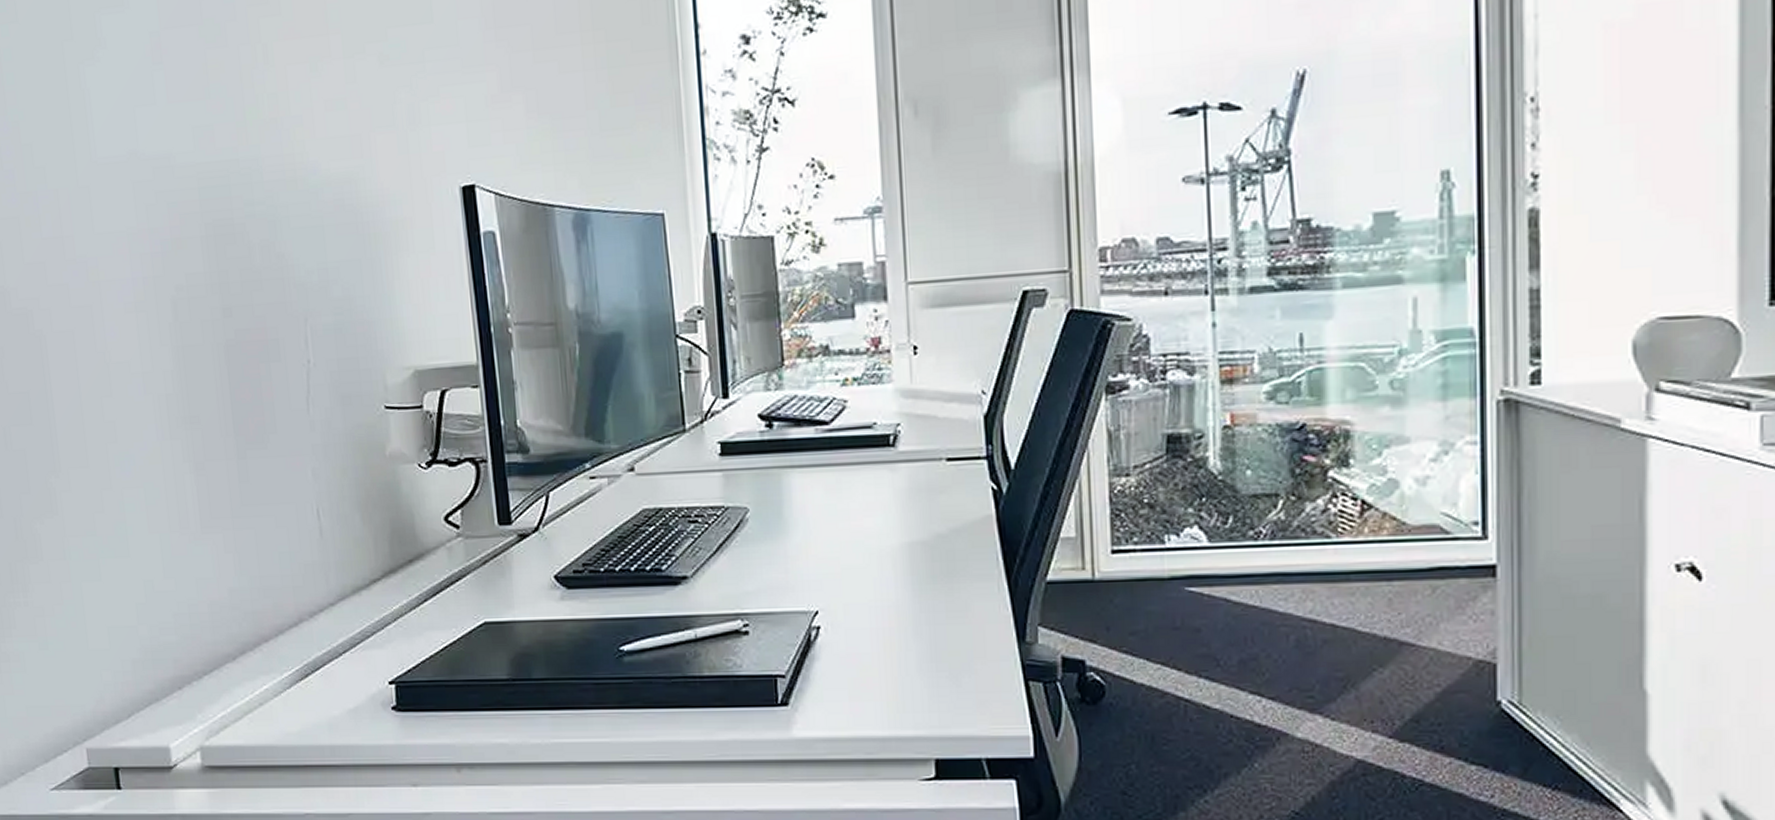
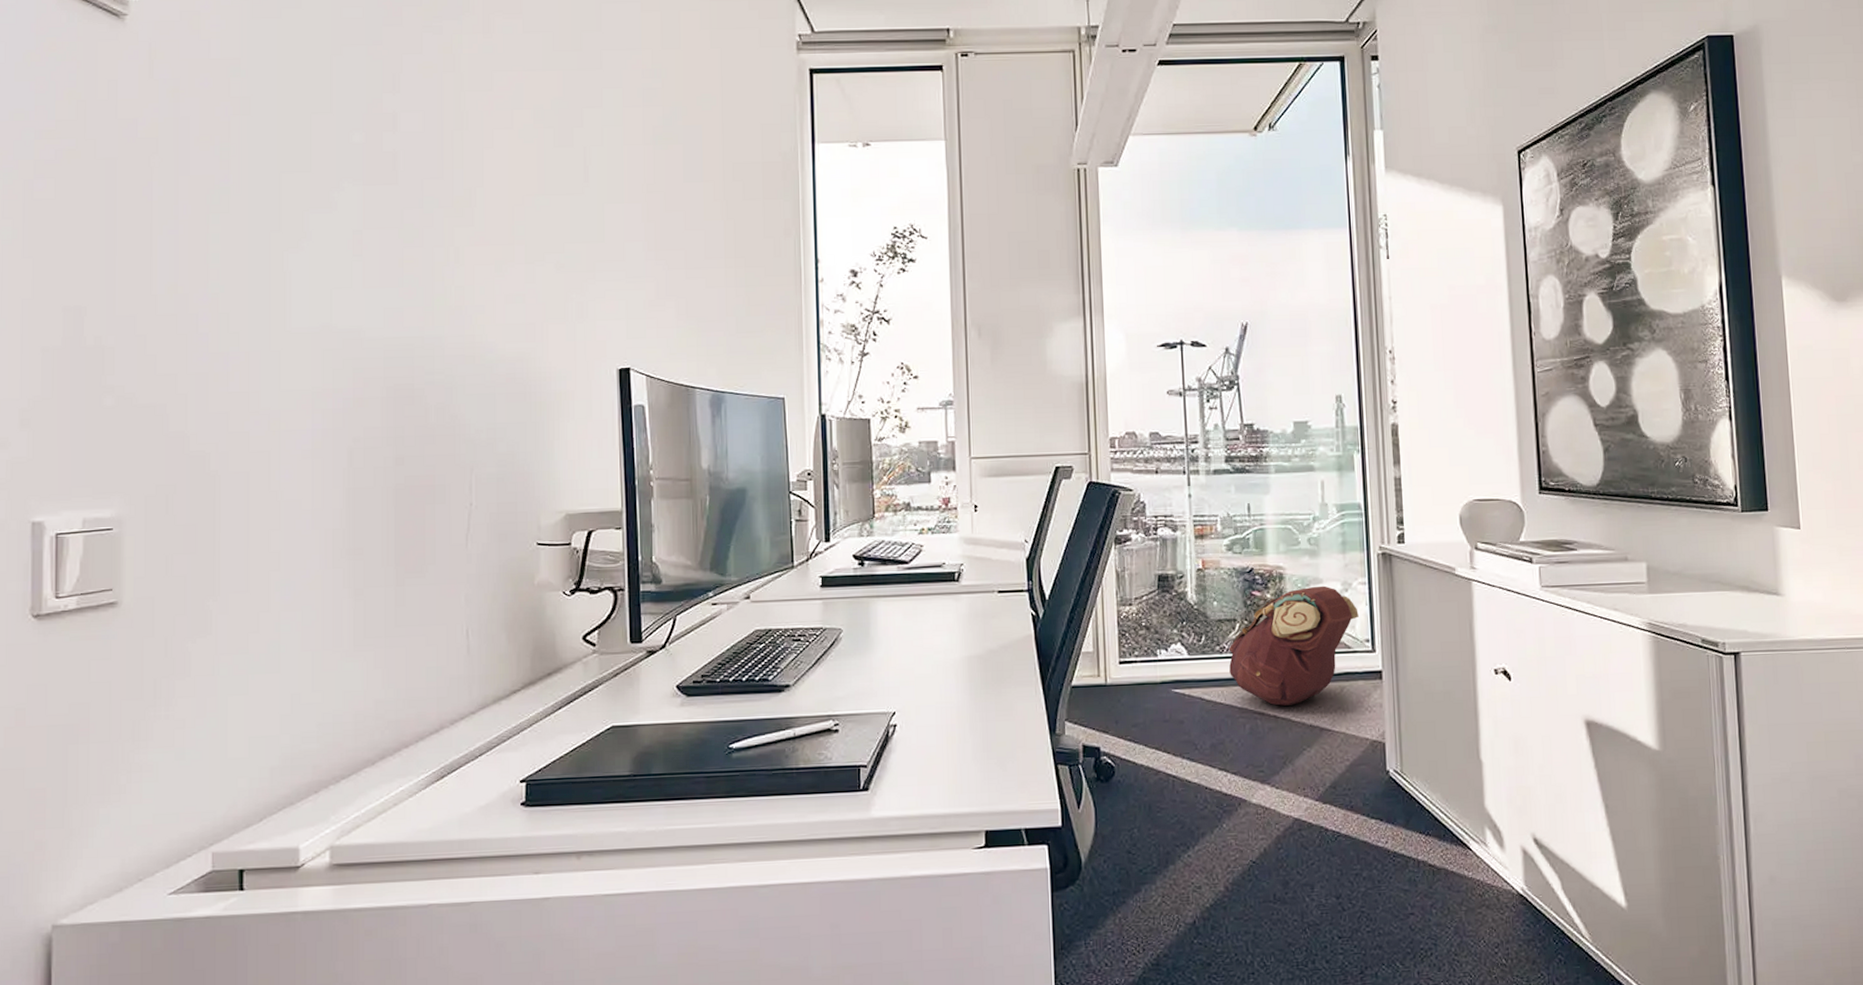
backpack: none [1267,446,1464,611] -> present [1228,585,1359,706]

